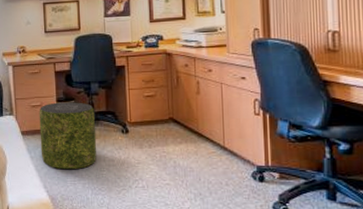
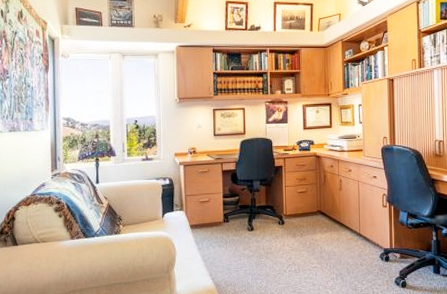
pouf: present [39,102,97,170] -> none [207,198,257,259]

